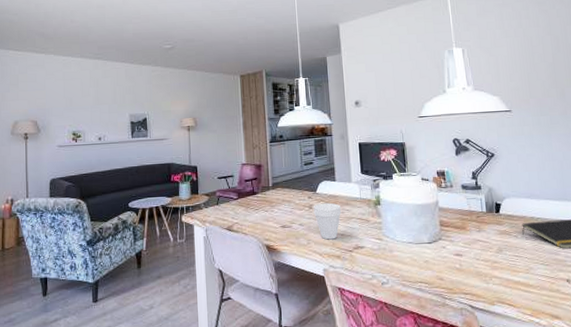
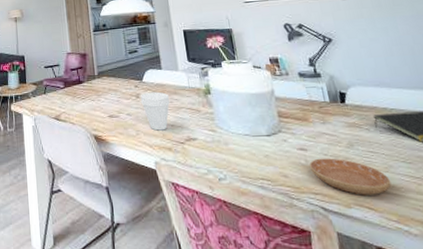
saucer: none [462,262,530,294] -> present [309,158,391,195]

